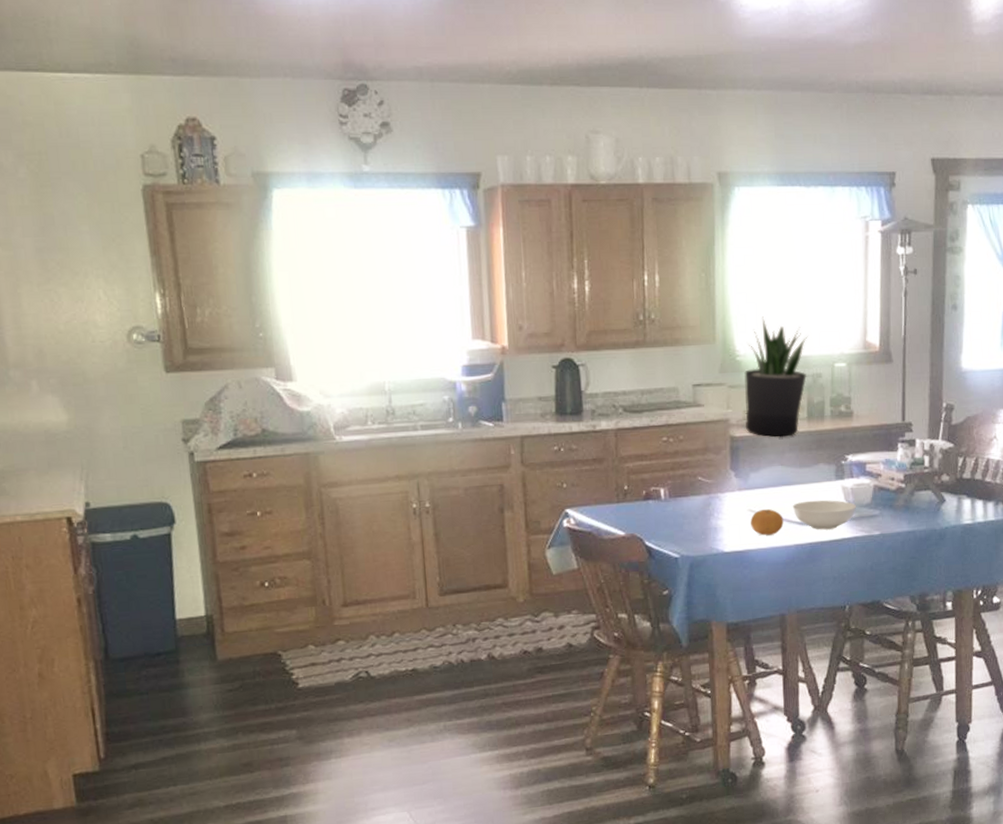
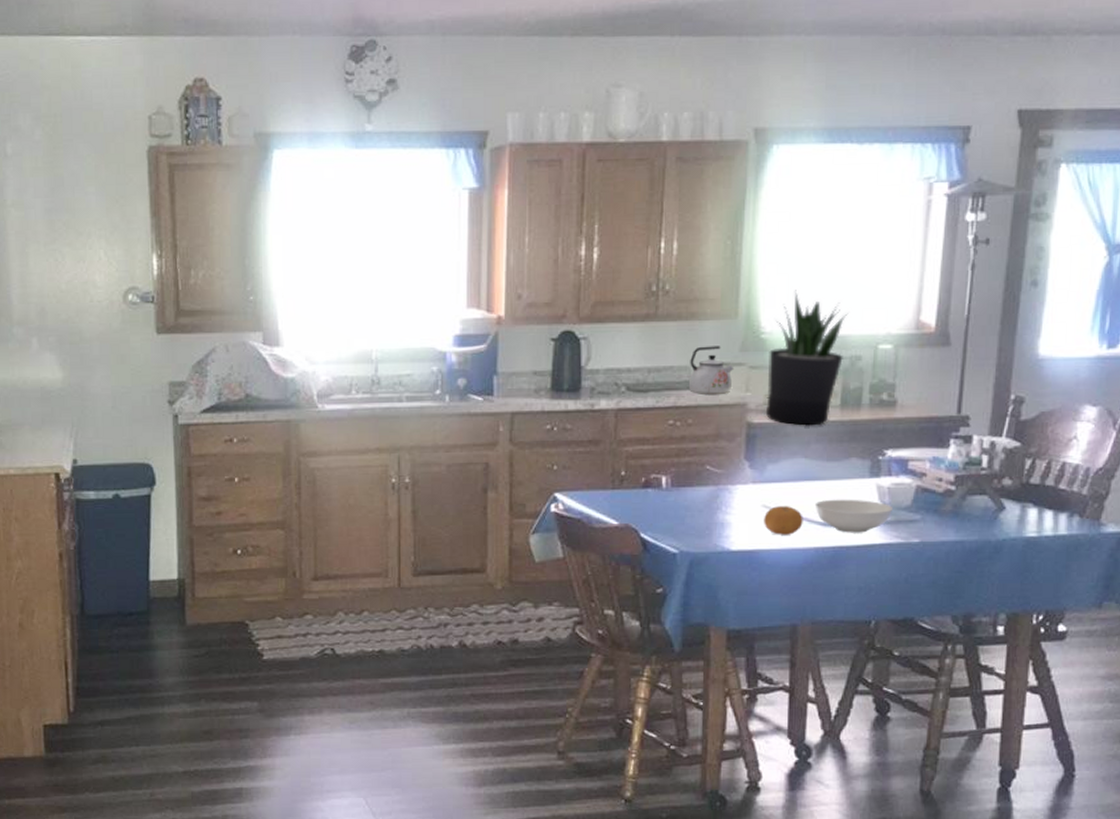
kettle: none [677,368,716,414] -> present [688,346,735,396]

